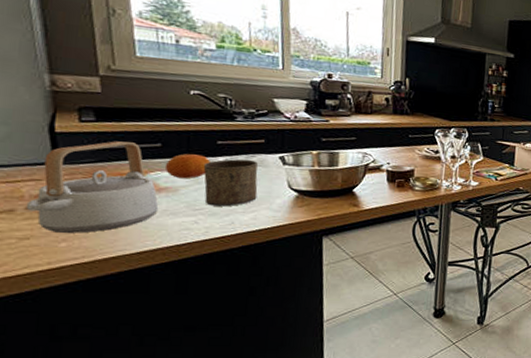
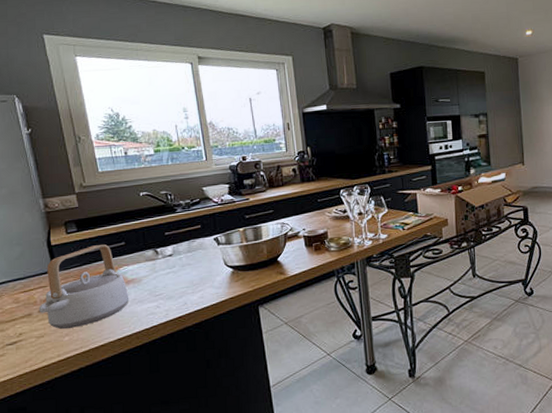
fruit: present [164,154,210,179] -> none [129,247,162,270]
cup: present [203,159,258,207] -> none [157,244,201,291]

